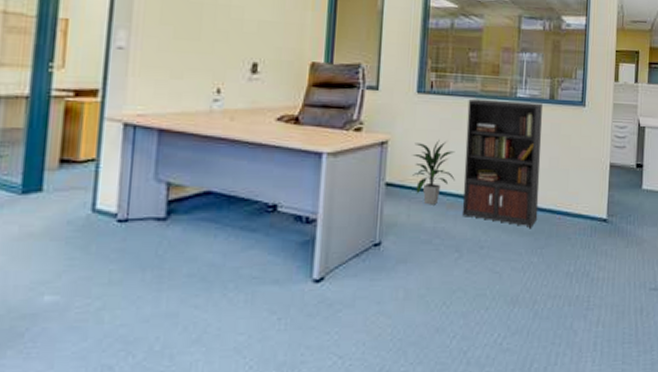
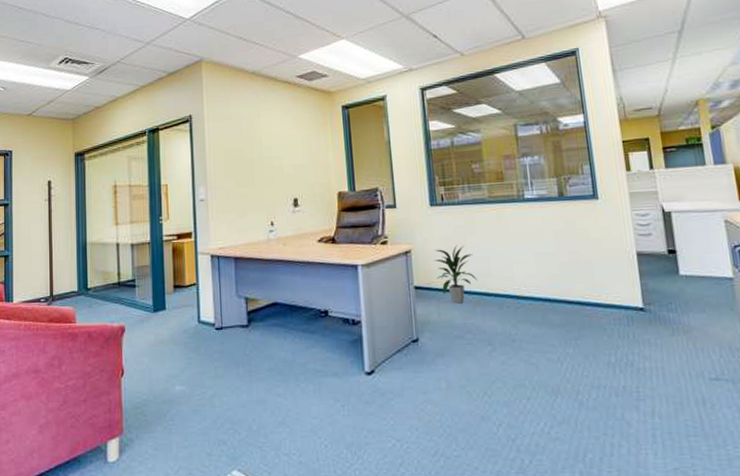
bookcase: present [462,98,562,228] -> none [478,201,592,320]

